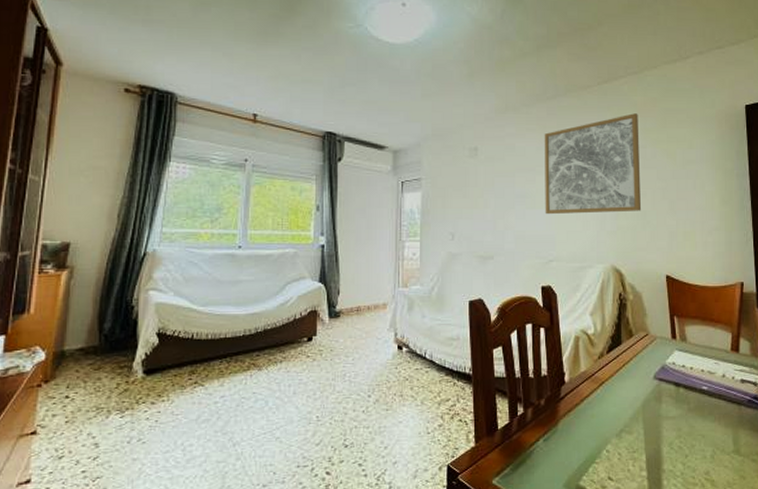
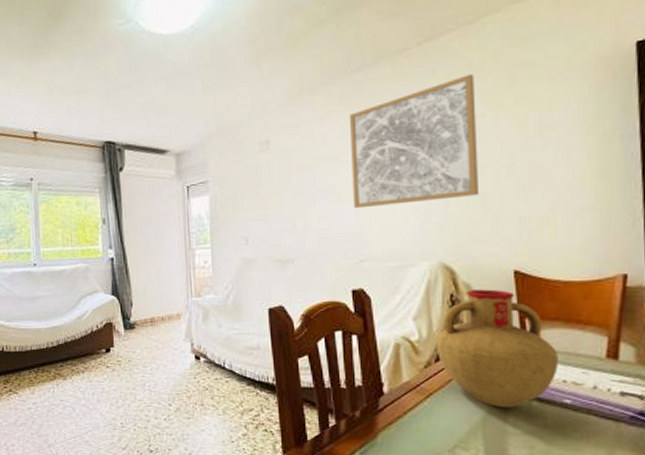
vase: none [607,290,698,395] -> present [436,289,558,408]

